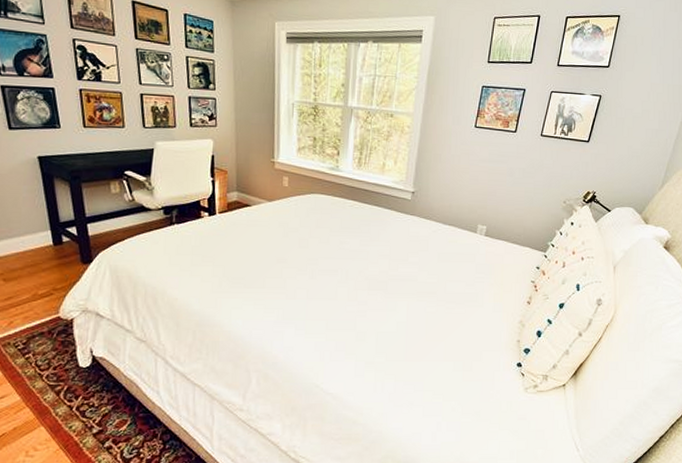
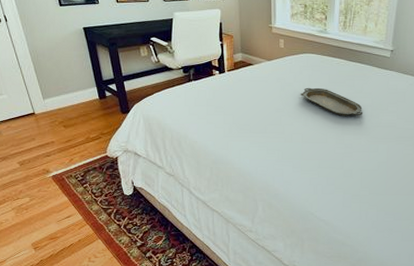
serving tray: none [306,233,379,268] -> present [300,87,362,116]

